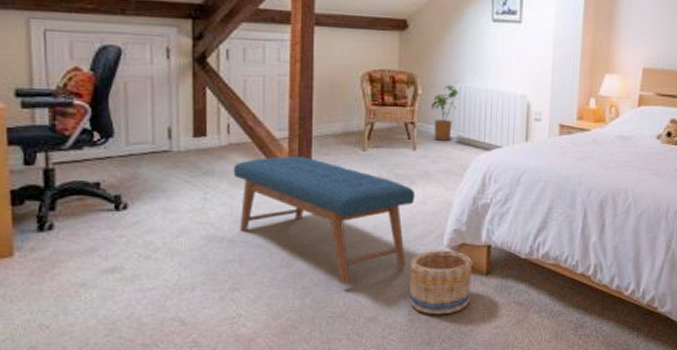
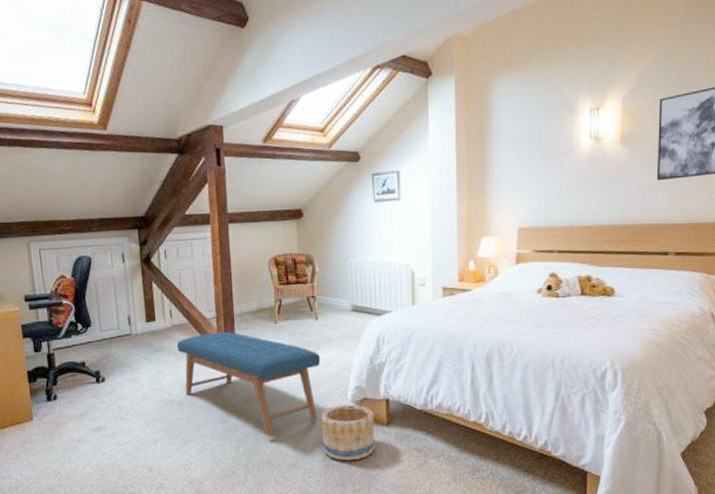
house plant: present [431,85,461,141] -> none [328,261,352,310]

